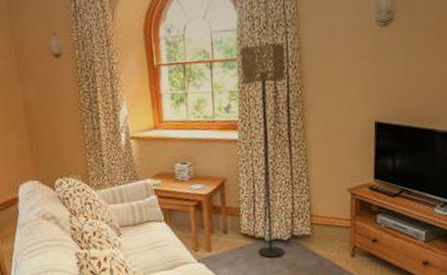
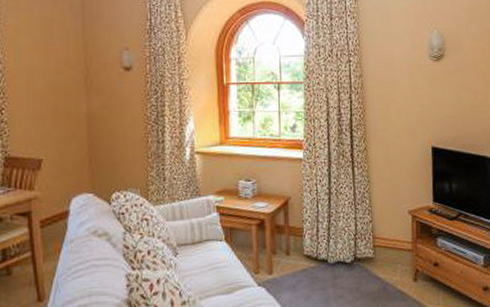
floor lamp: present [240,43,286,258] -> none [307,70,349,281]

